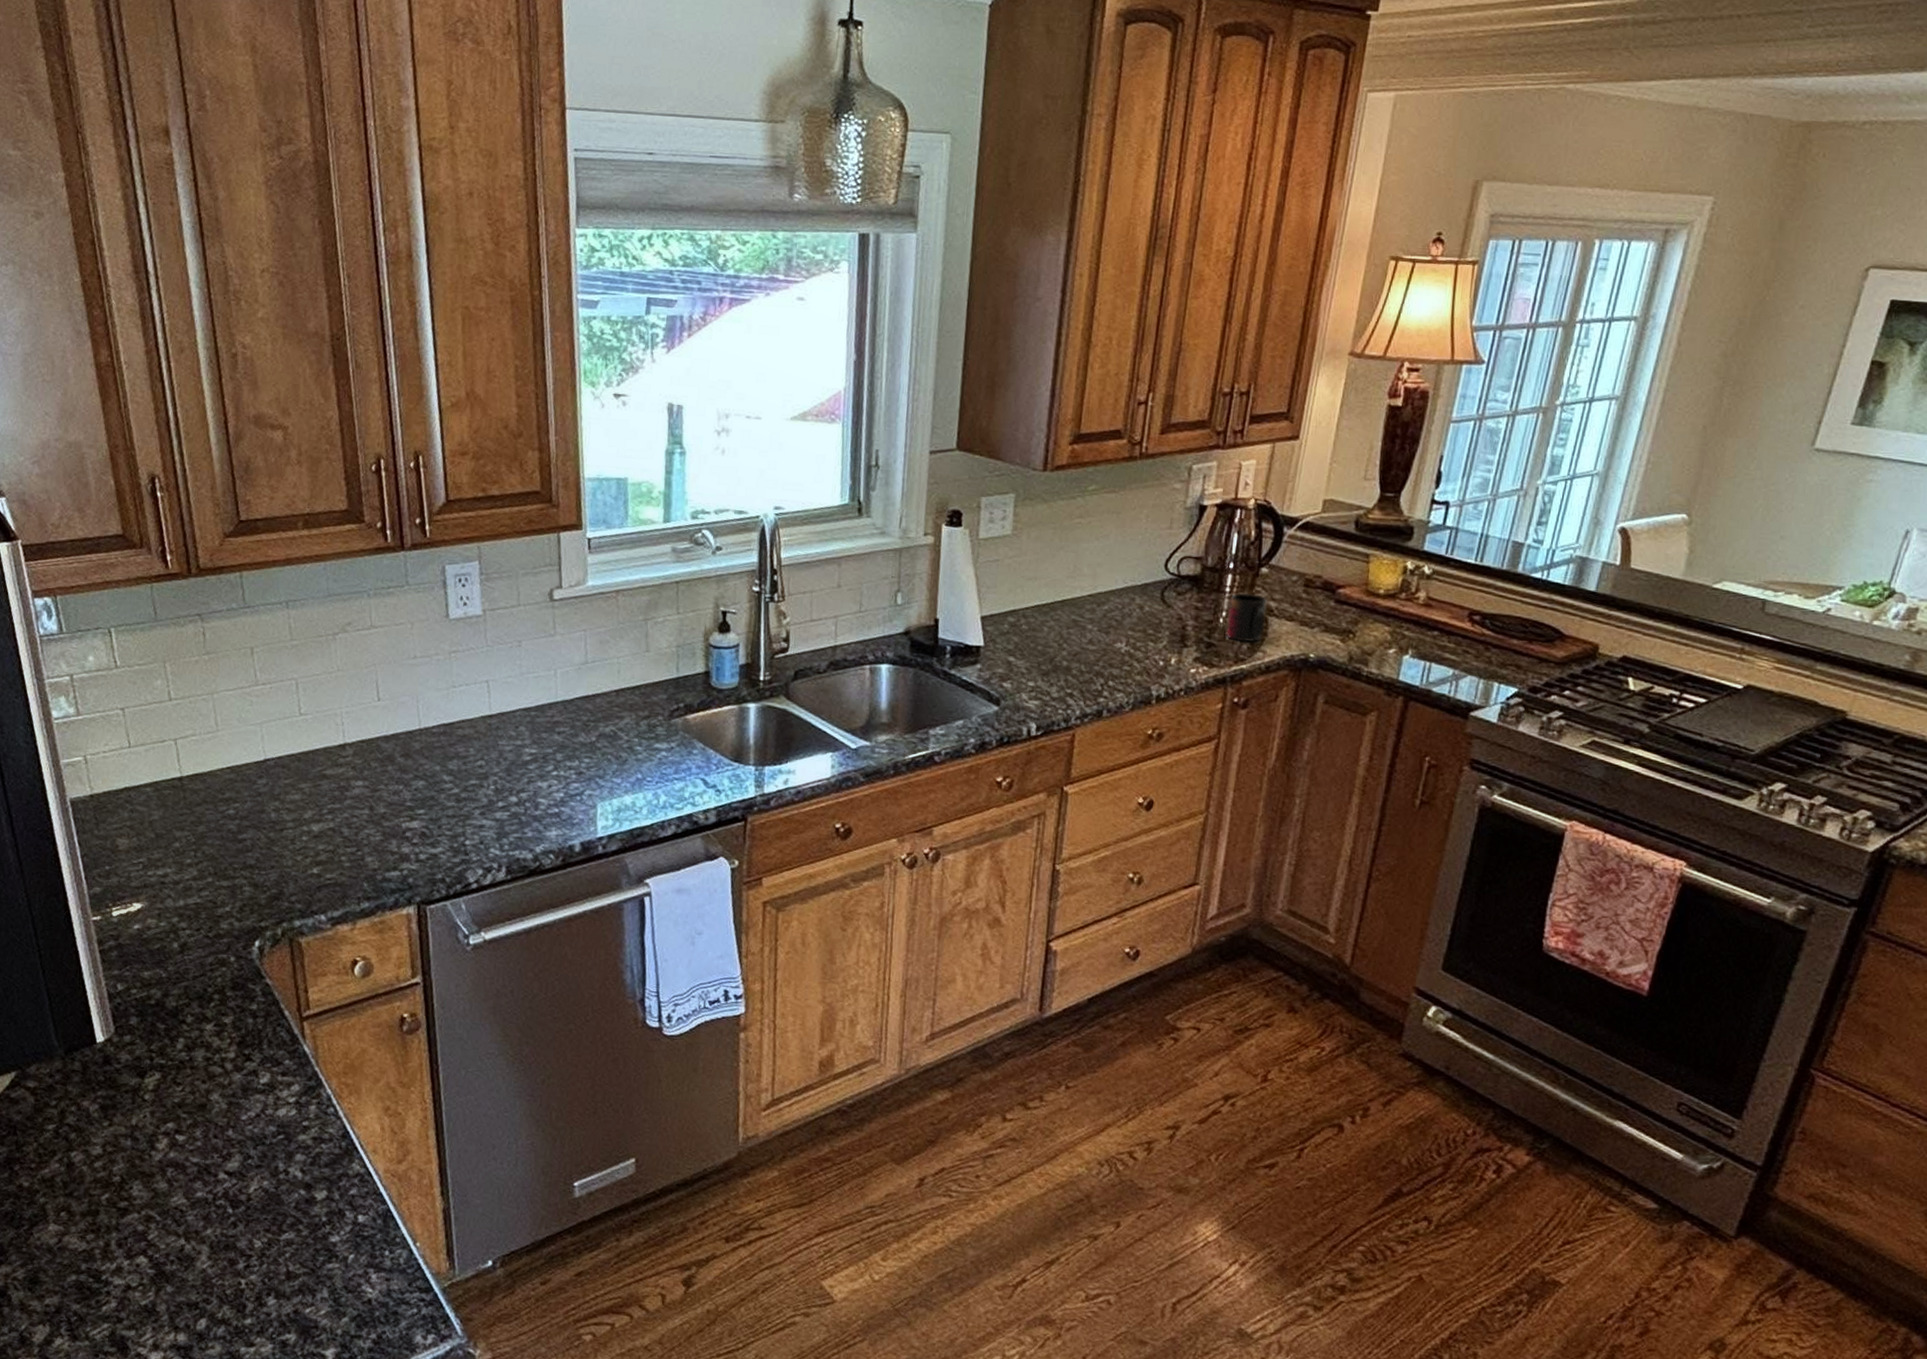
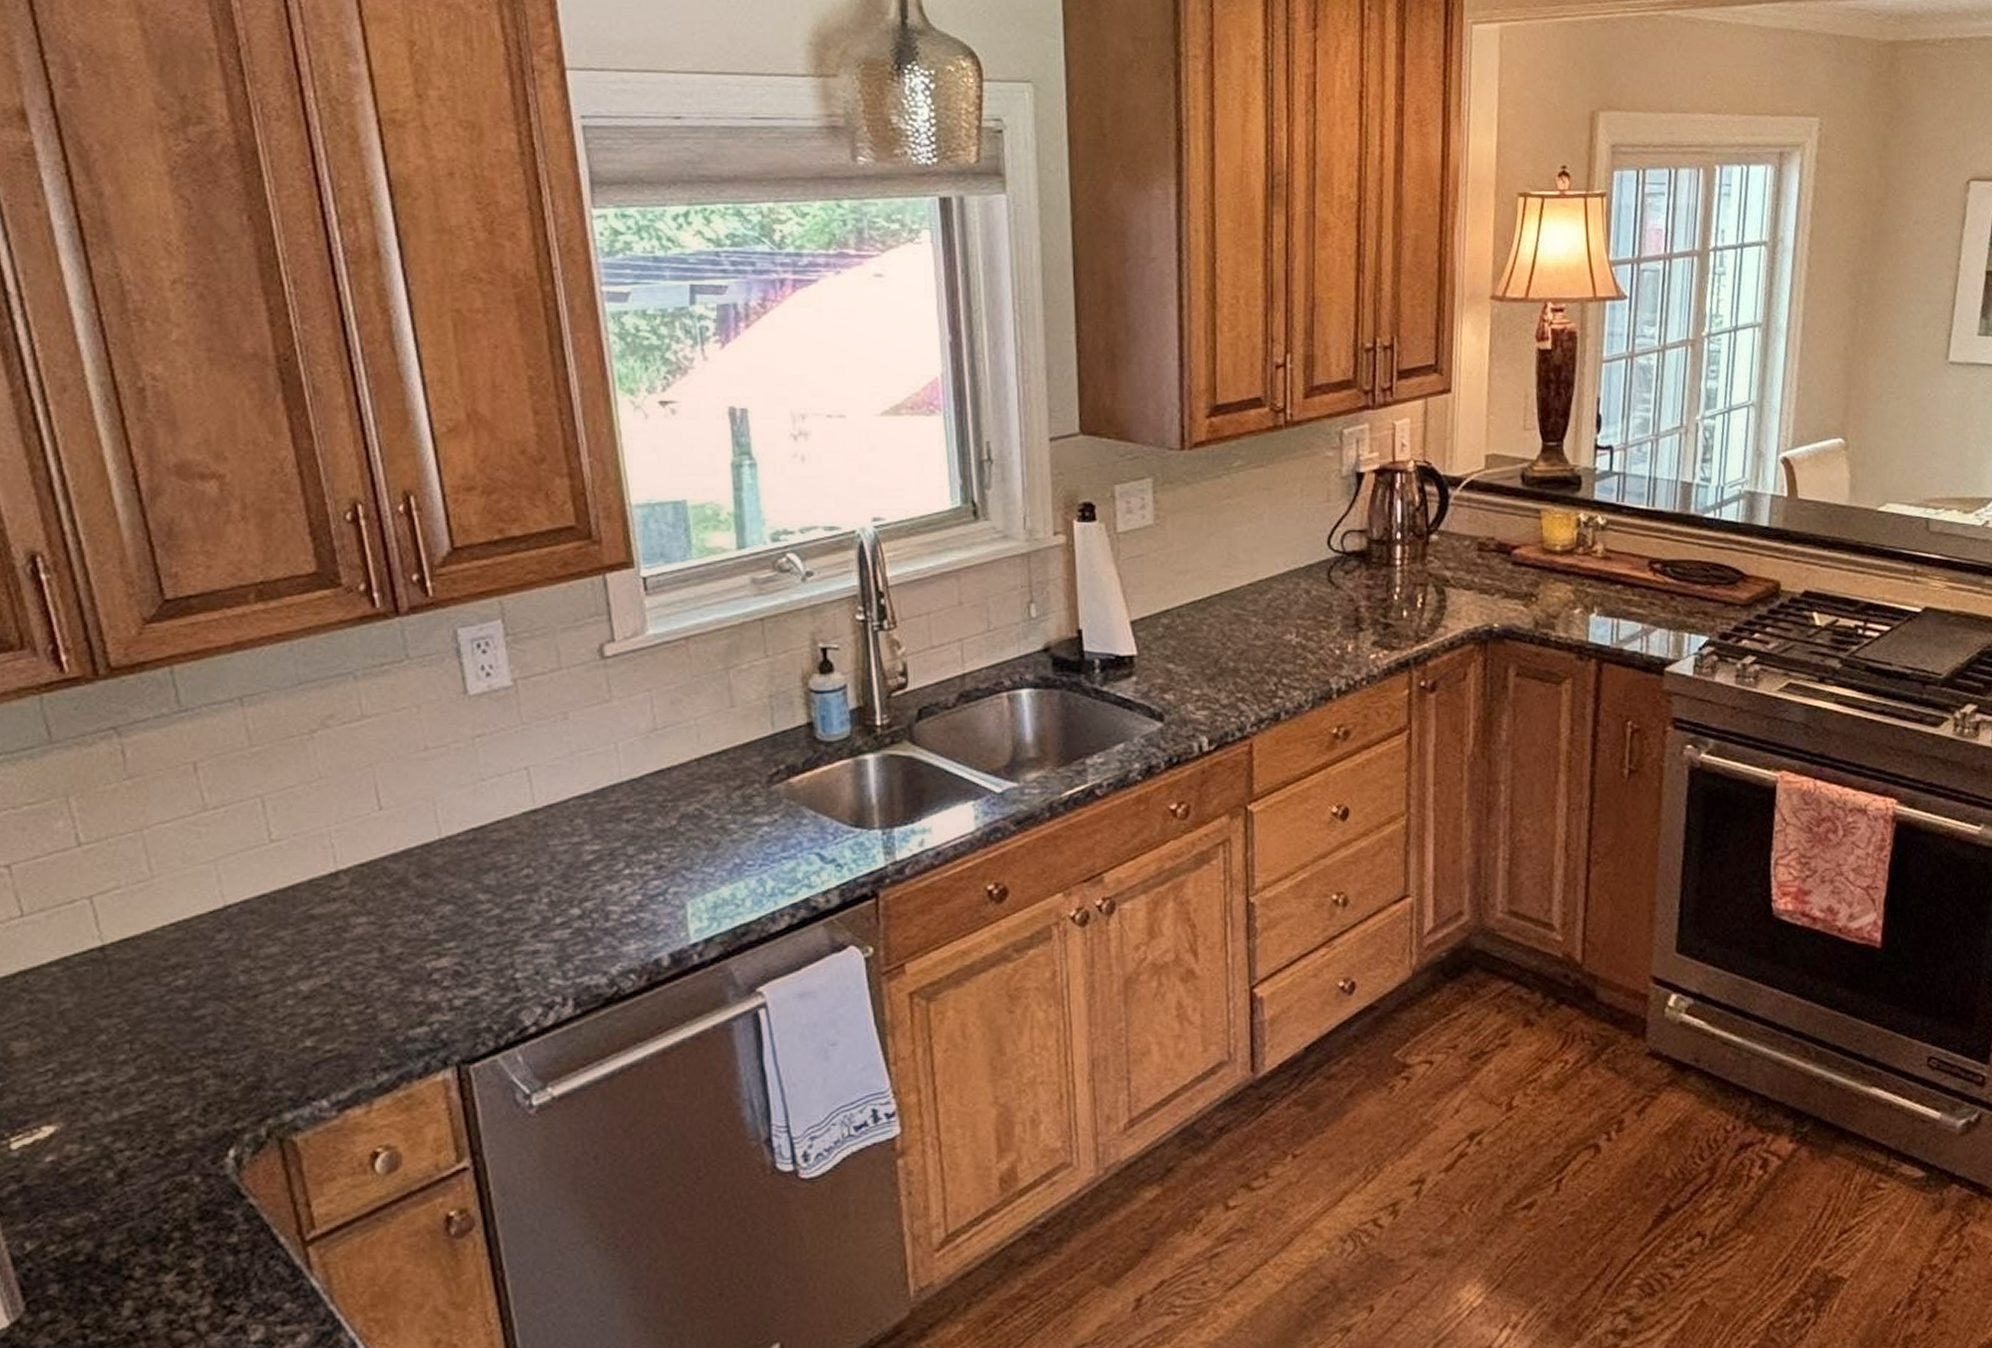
mug: present [1225,593,1267,642] -> none [1401,564,1443,618]

